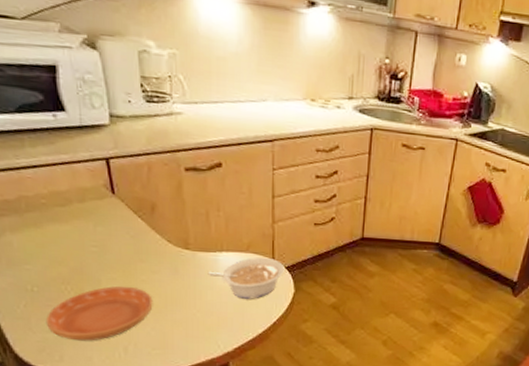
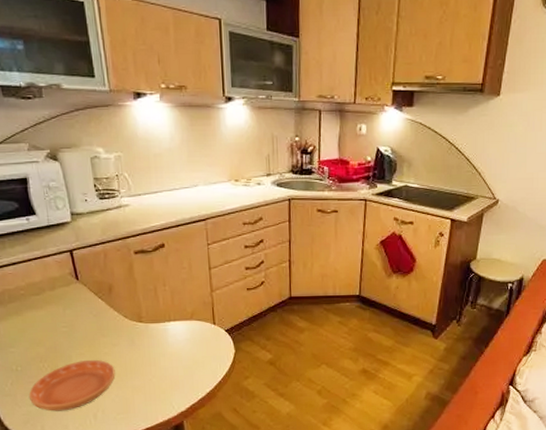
legume: present [208,257,285,299] -> none [159,323,225,362]

